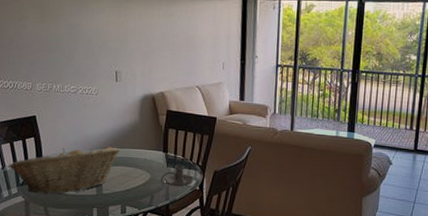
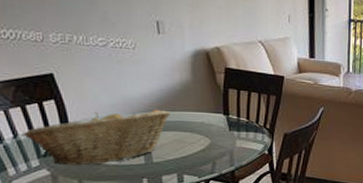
candle holder: present [160,164,194,187] -> none [222,127,261,152]

